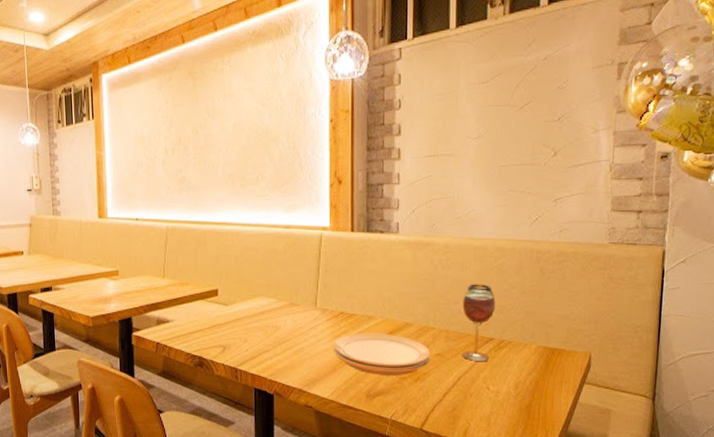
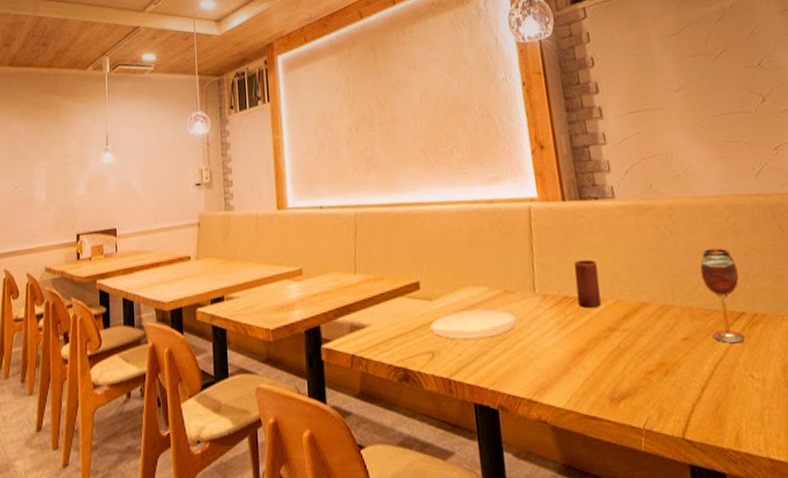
plate: none [224,316,298,340] -> present [430,308,518,341]
plate: present [333,333,431,375] -> none [561,317,678,372]
candle: none [352,284,373,323] -> present [574,259,601,308]

